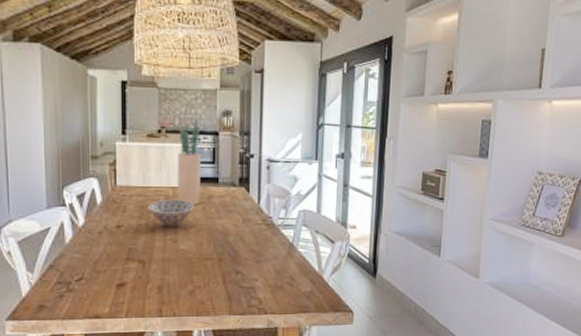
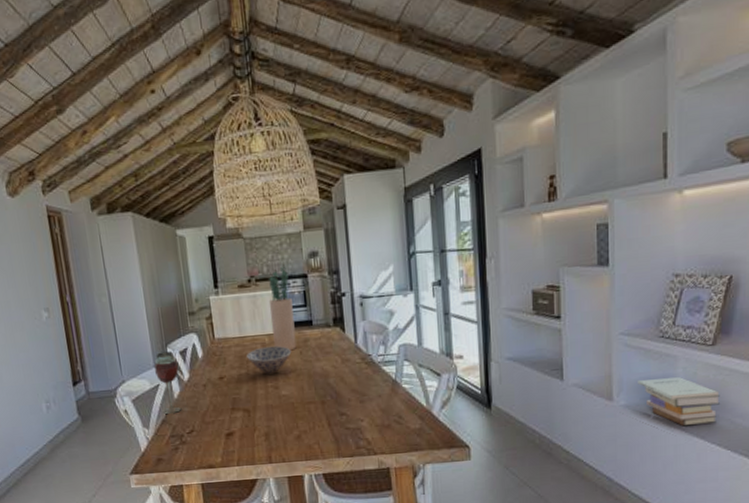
wineglass: none [46,194,74,260] -> present [154,351,182,415]
books: none [500,261,563,305] -> present [638,377,720,427]

